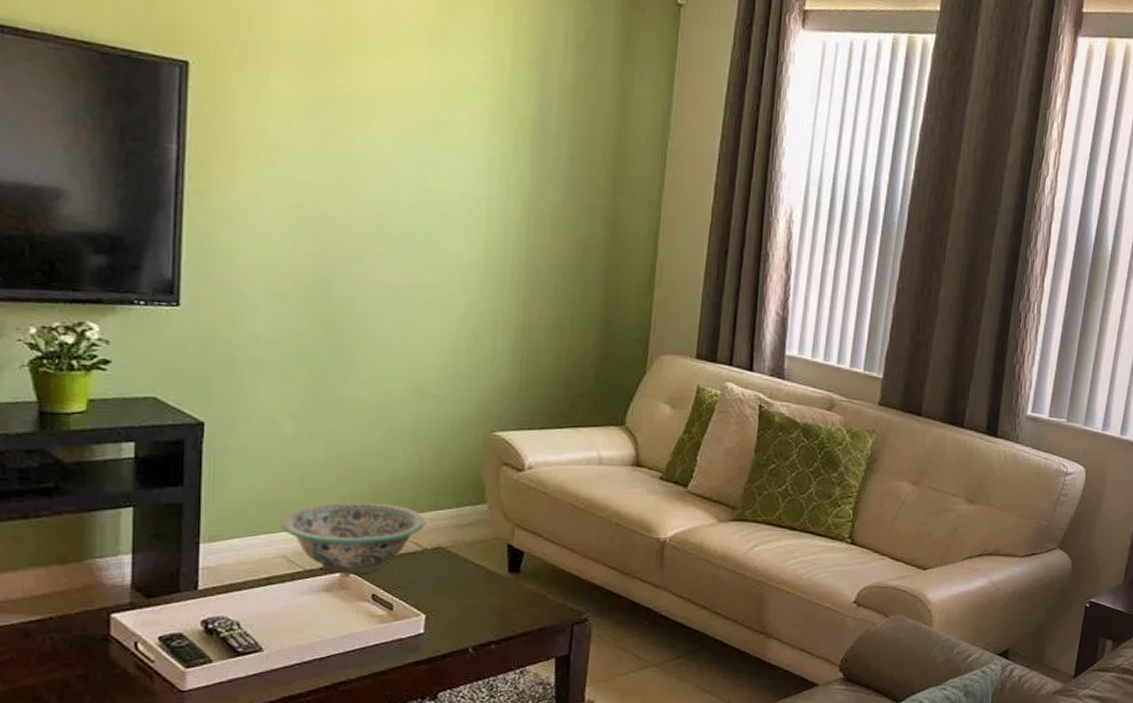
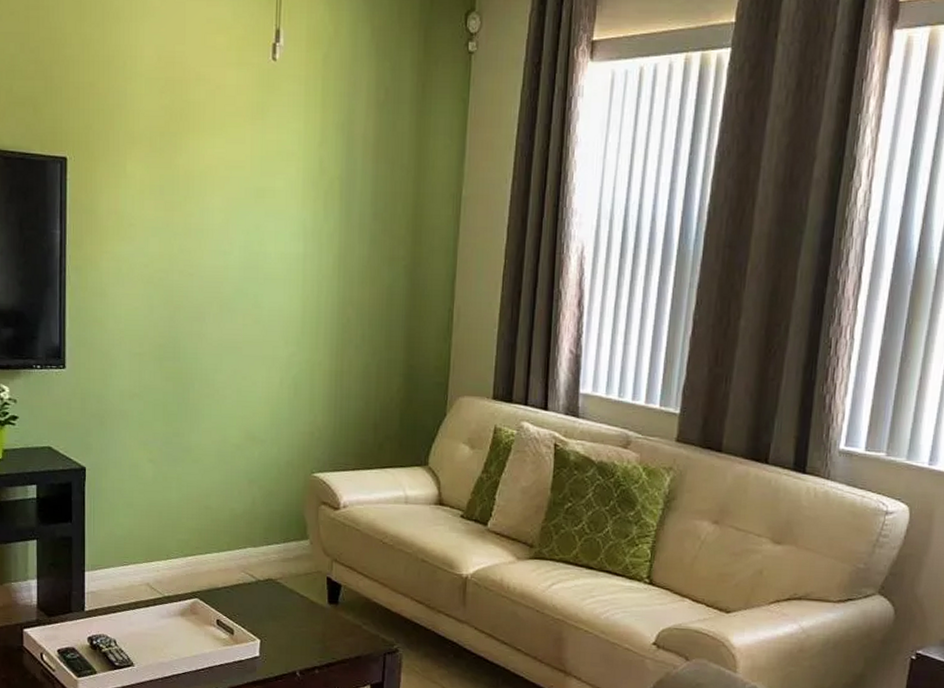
decorative bowl: present [280,502,426,575] -> none [144,537,259,602]

